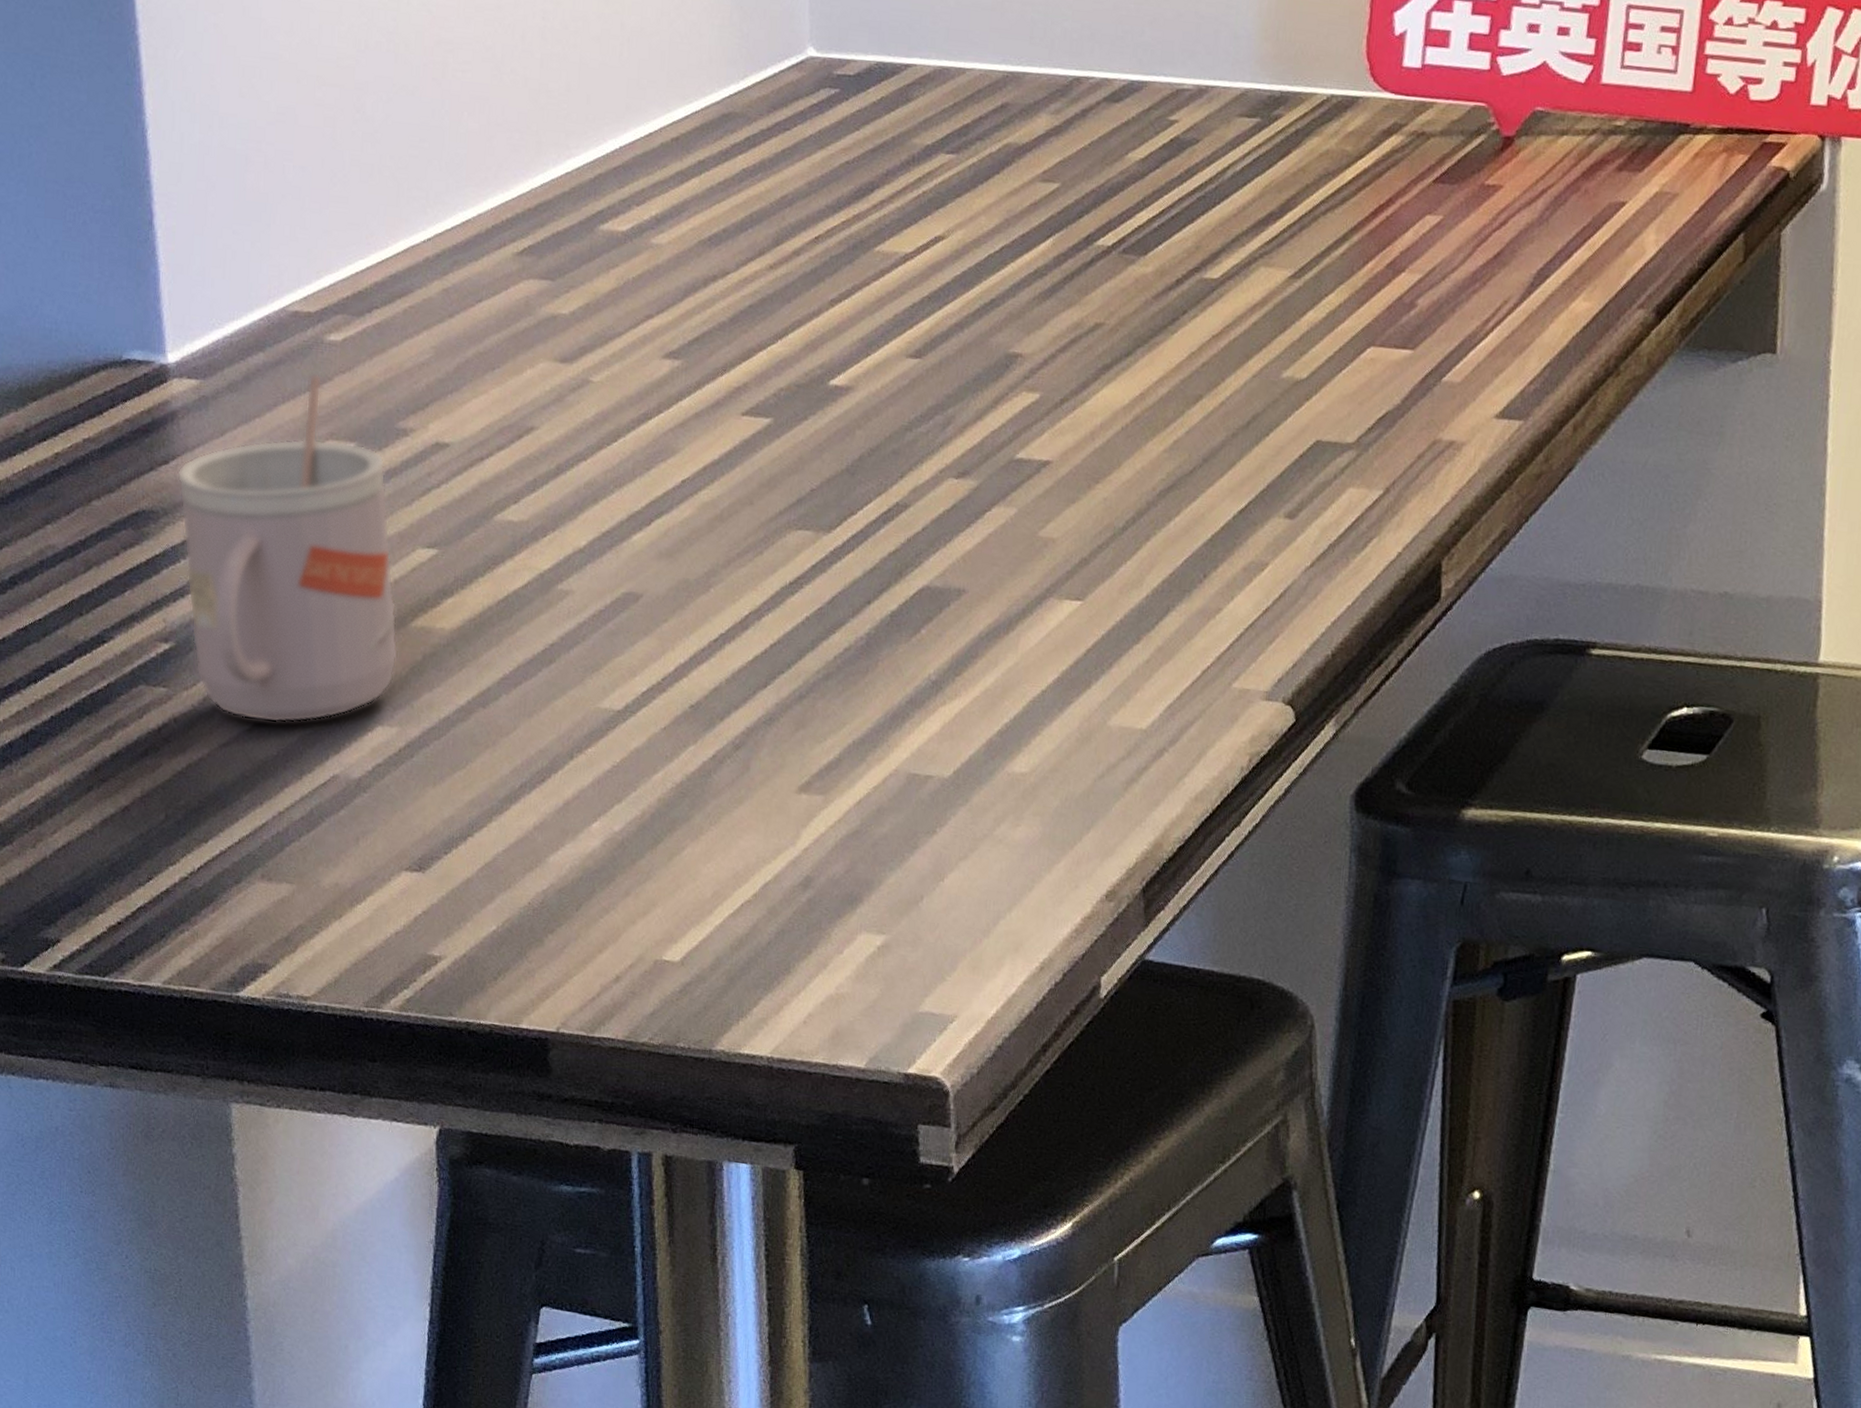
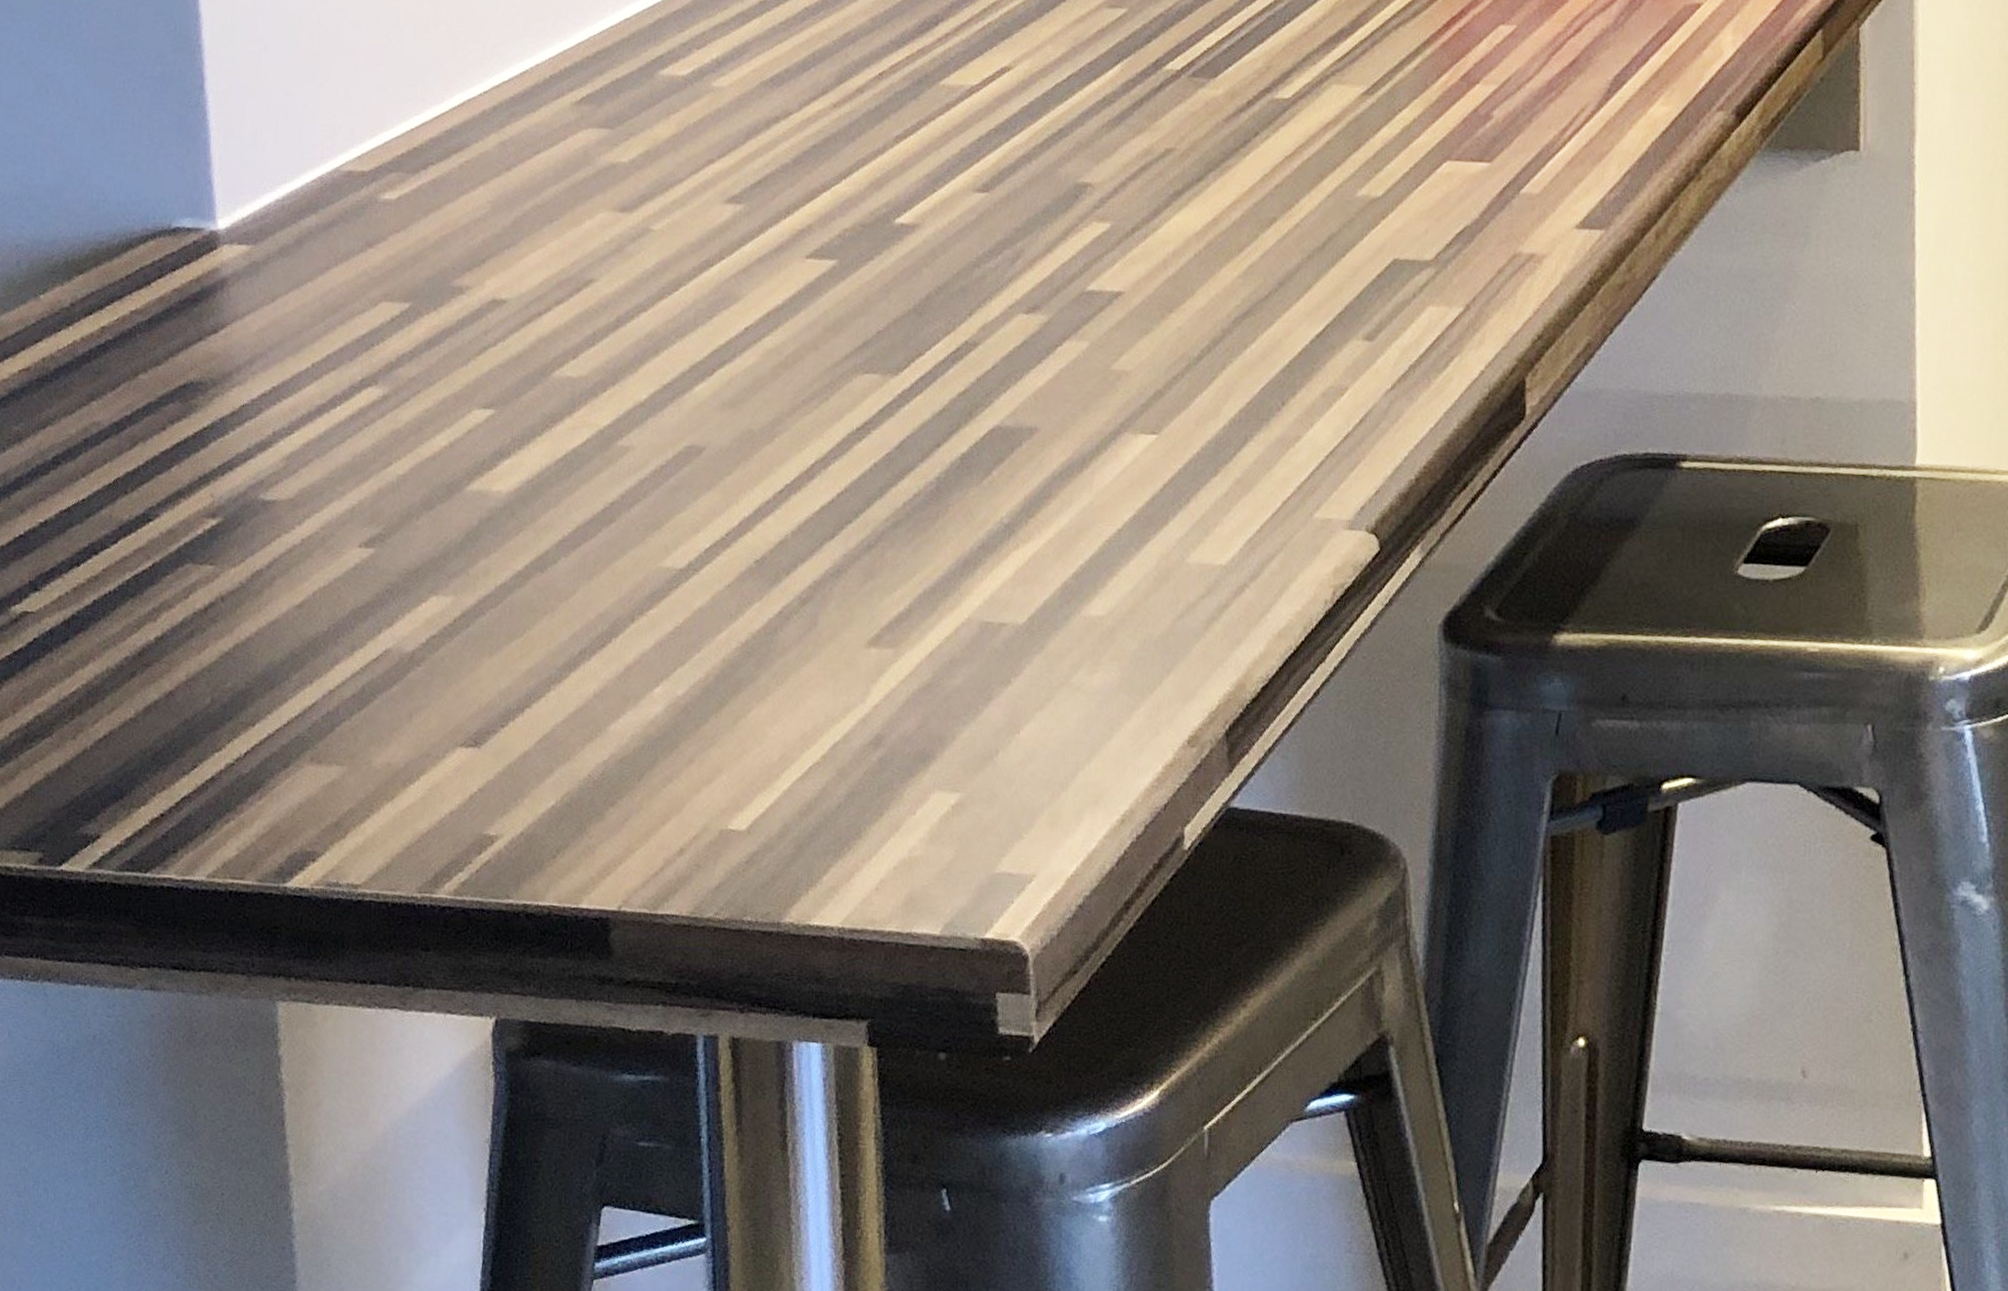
mug: present [177,373,399,723] -> none [226,234,454,598]

